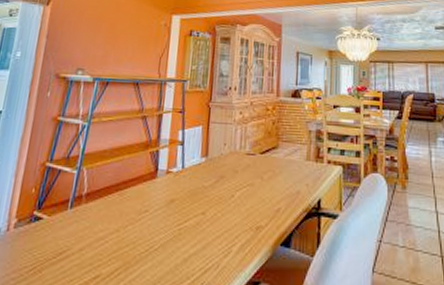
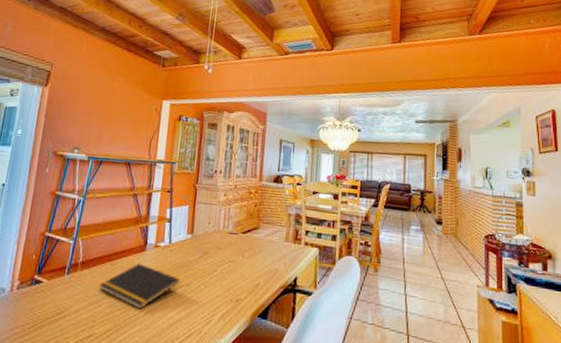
notepad: none [105,192,194,244] -> present [99,263,180,310]

